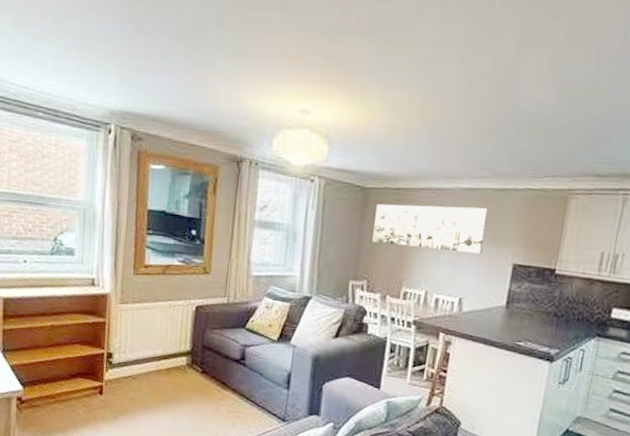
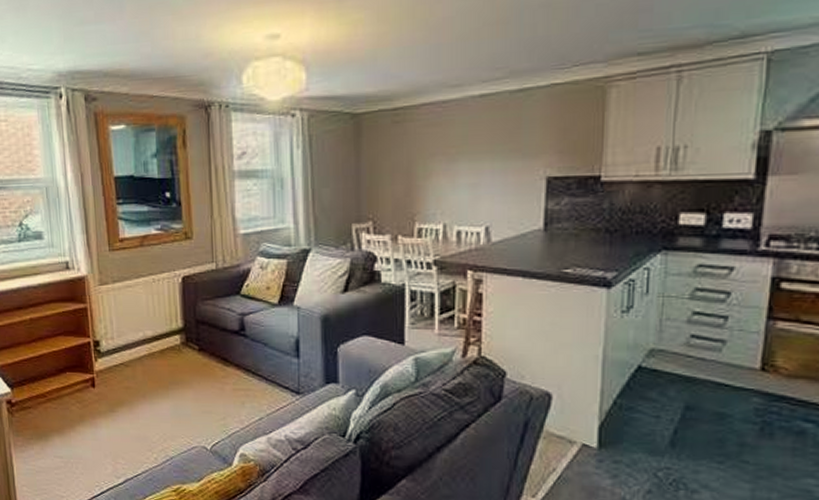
wall art: present [372,203,488,254] -> none [372,116,507,176]

